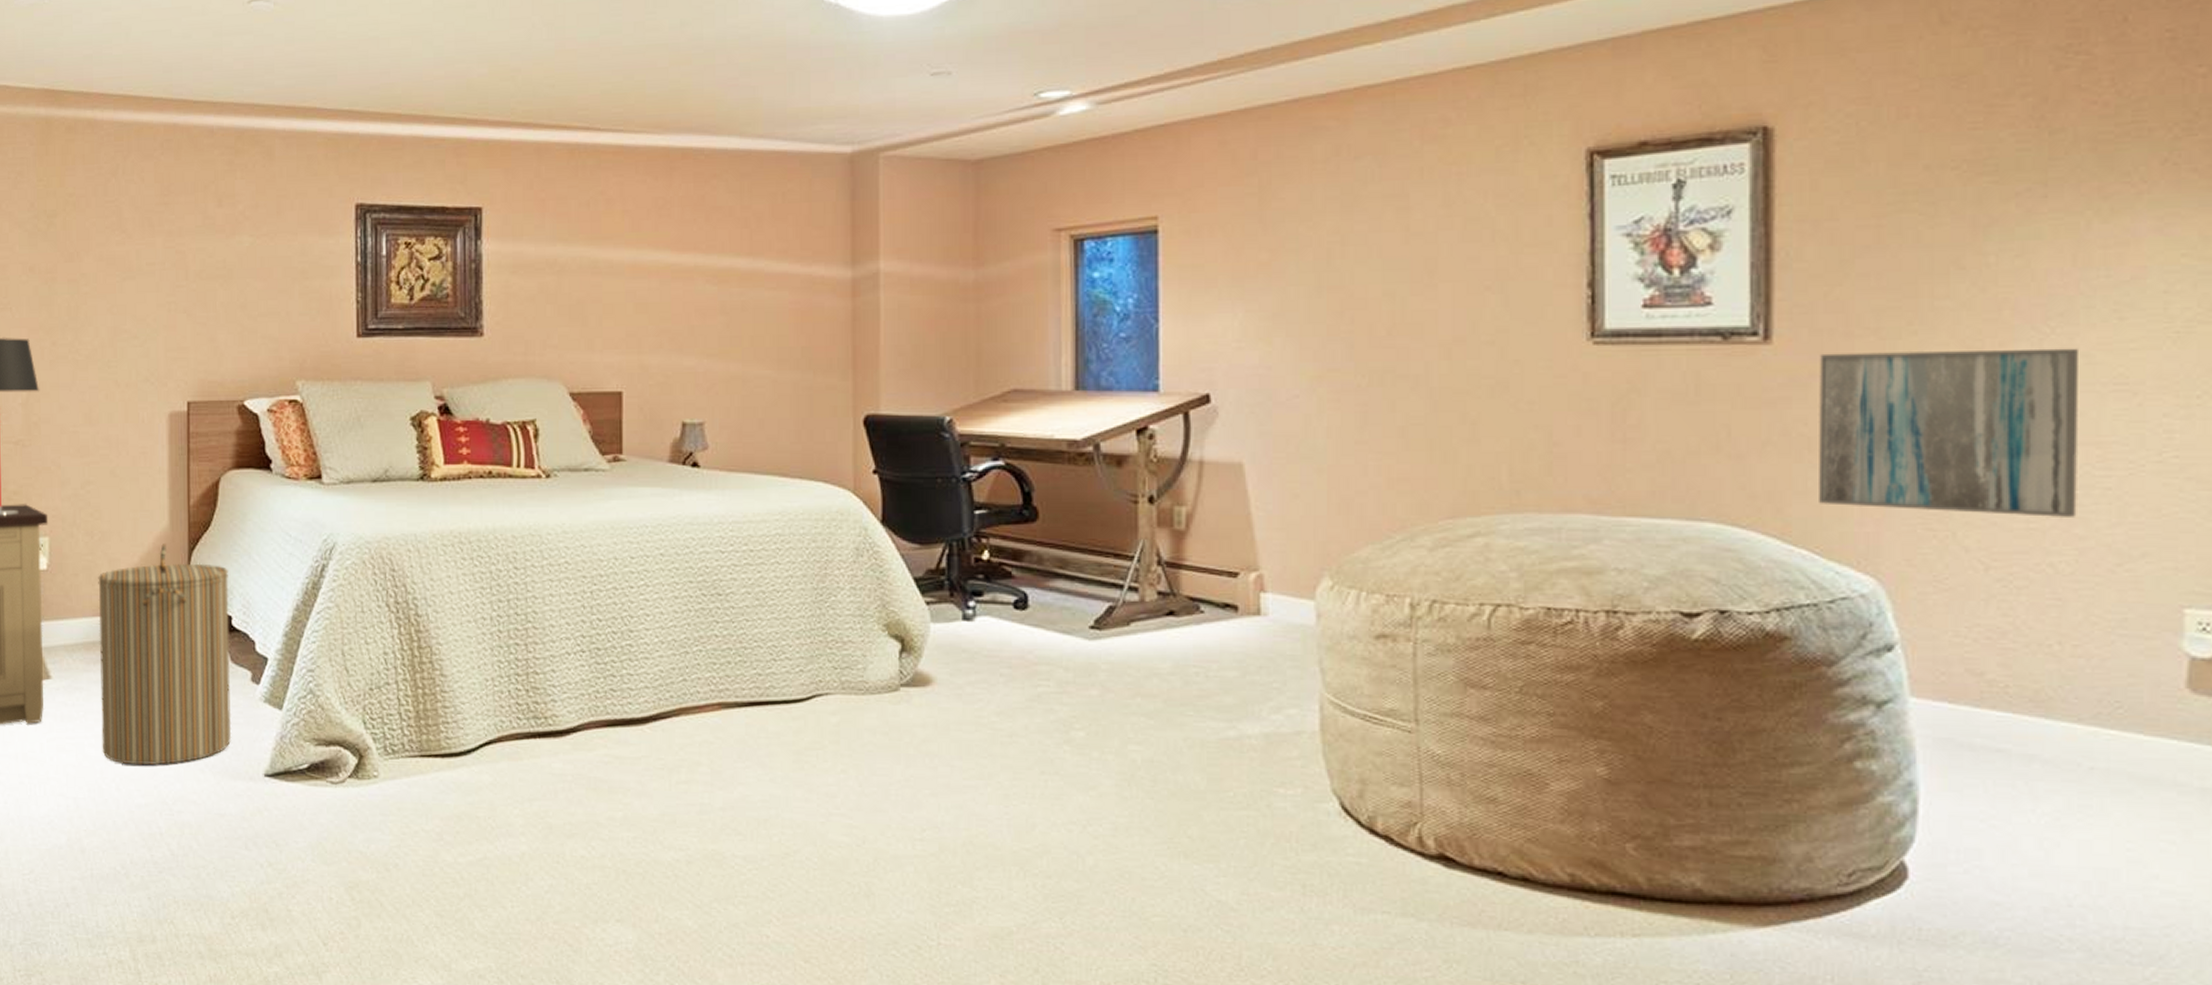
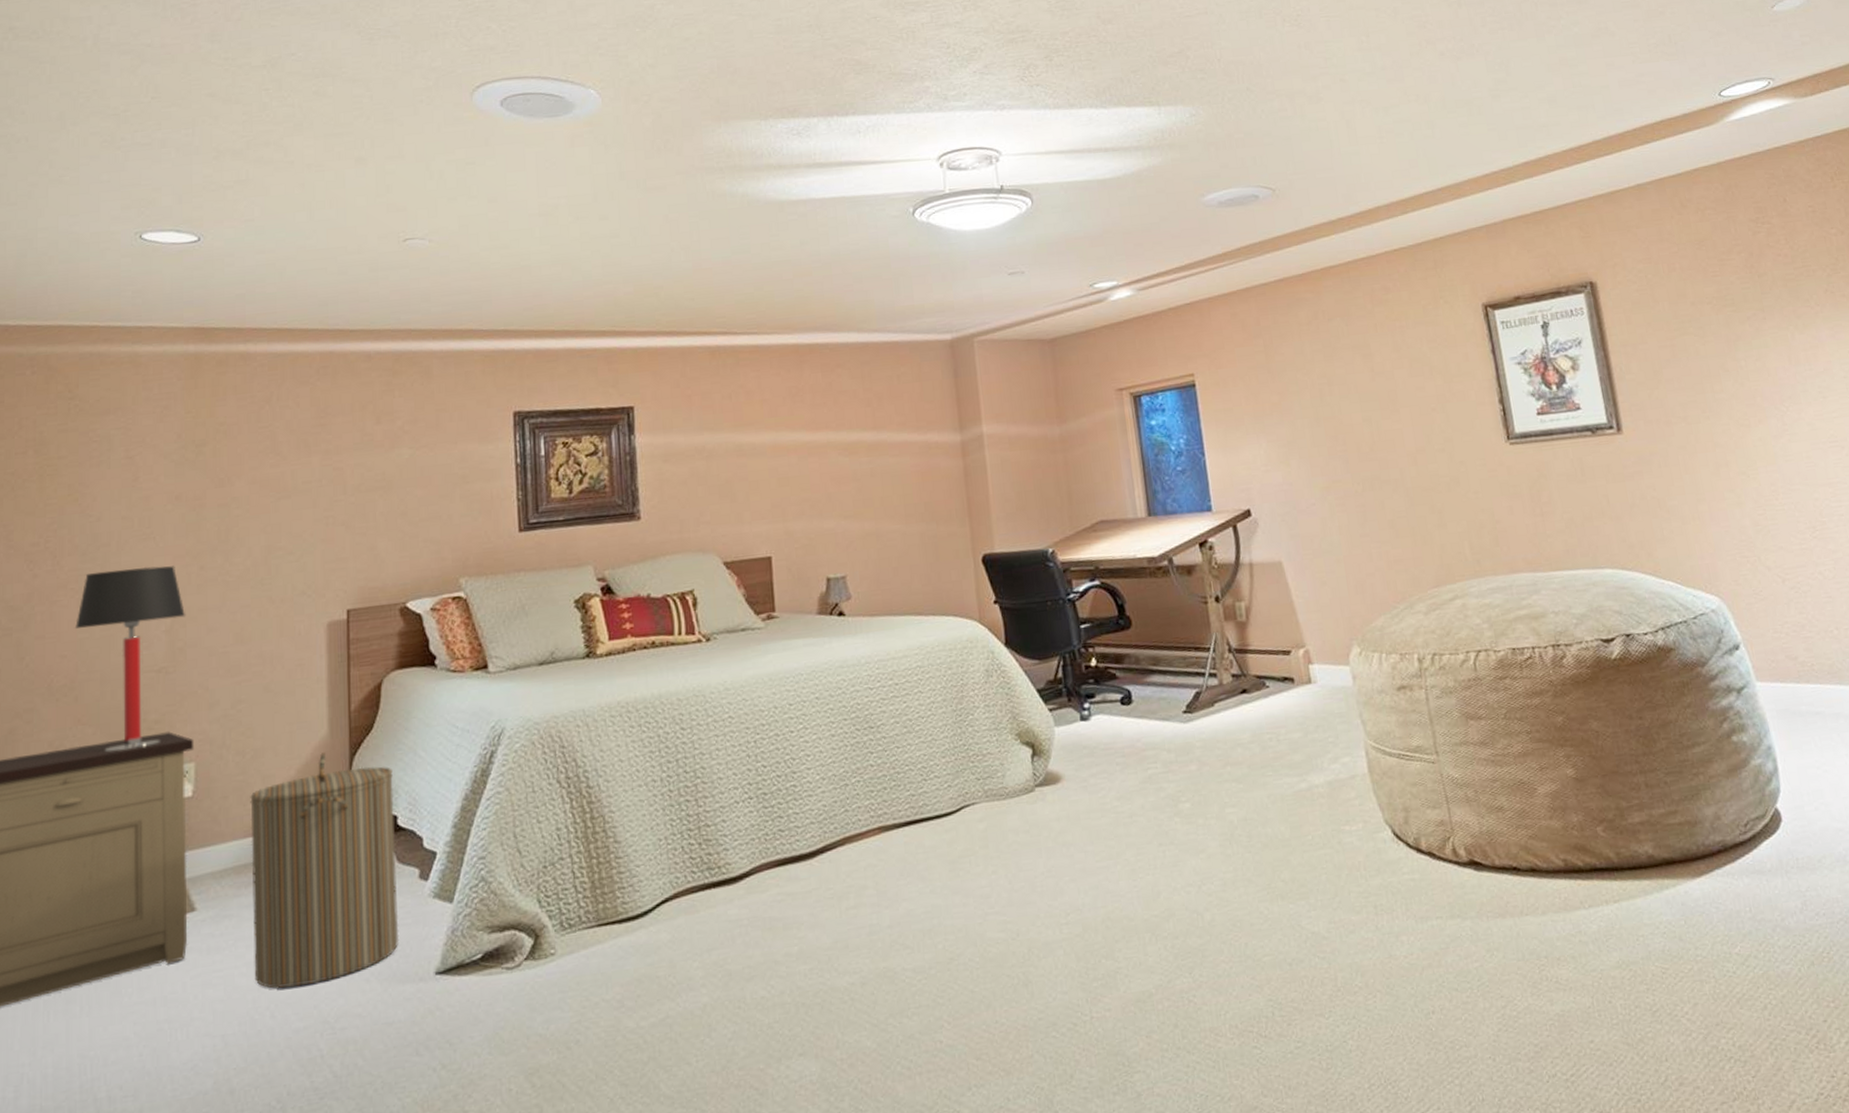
wall art: present [1819,348,2078,517] -> none [1654,419,1828,547]

